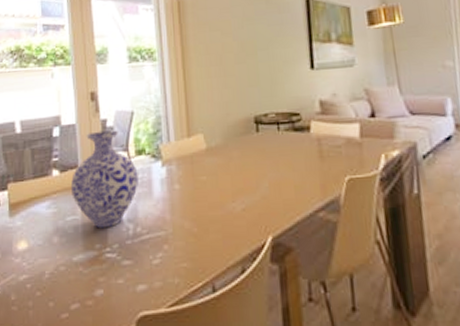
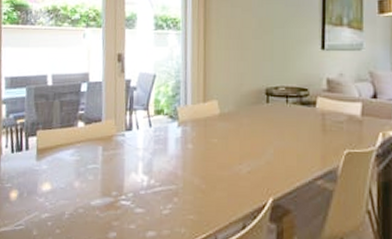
vase: present [70,130,138,229] -> none [93,90,156,178]

